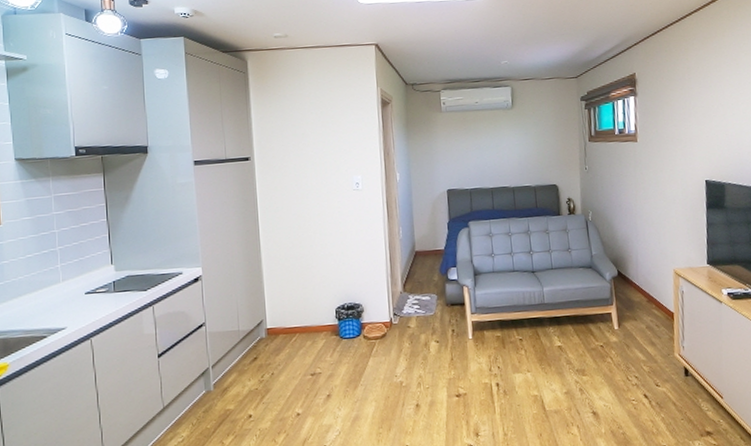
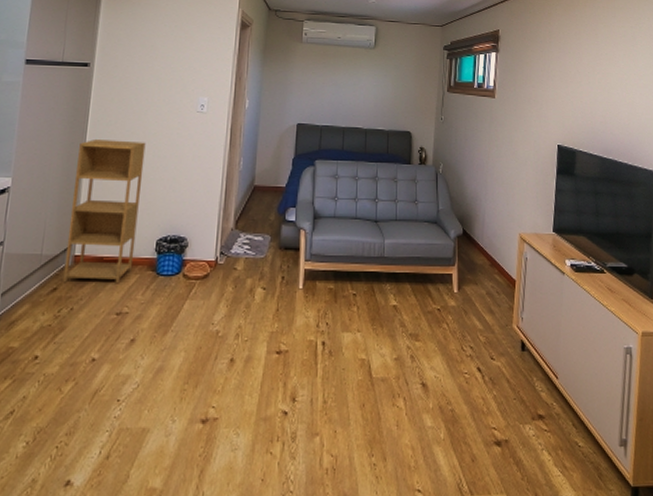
shelving unit: none [254,223,319,352] -> present [62,140,146,284]

